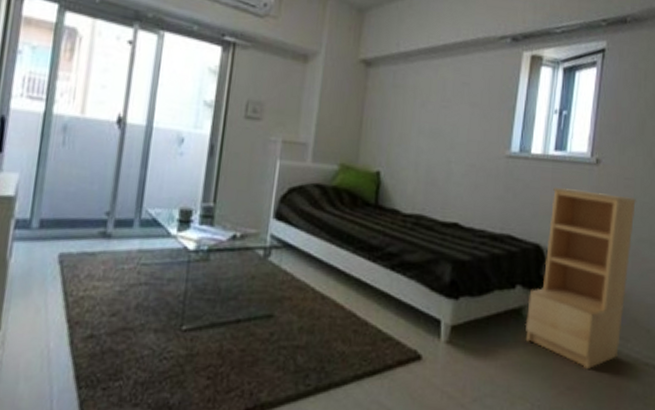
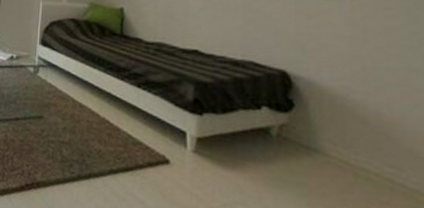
bookshelf: present [525,186,637,369] -> none [274,17,403,193]

